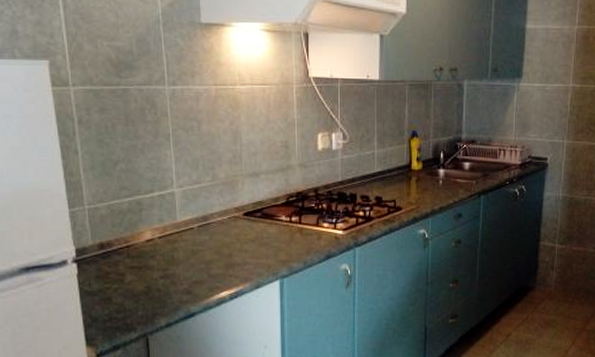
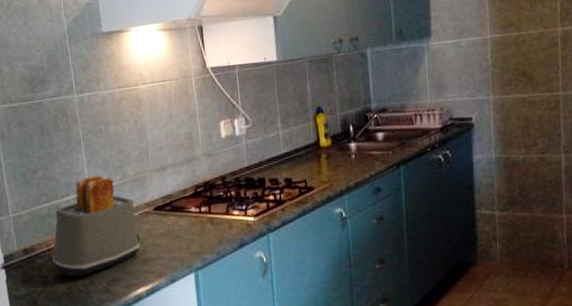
toaster: none [131,174,227,276] -> present [52,175,141,277]

